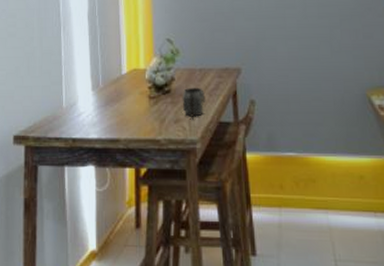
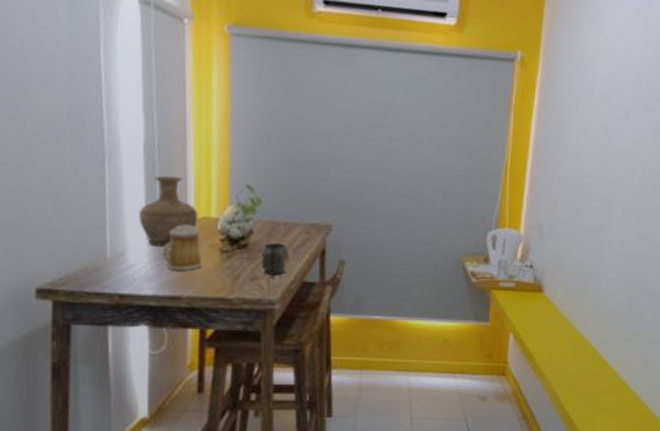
vase: none [86,37,130,96] -> present [139,176,198,247]
mug: none [105,76,135,117] -> present [163,224,202,272]

